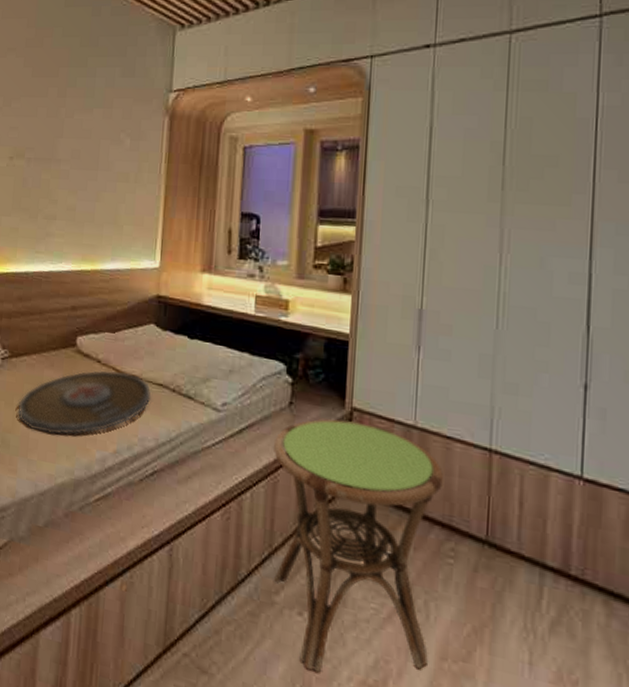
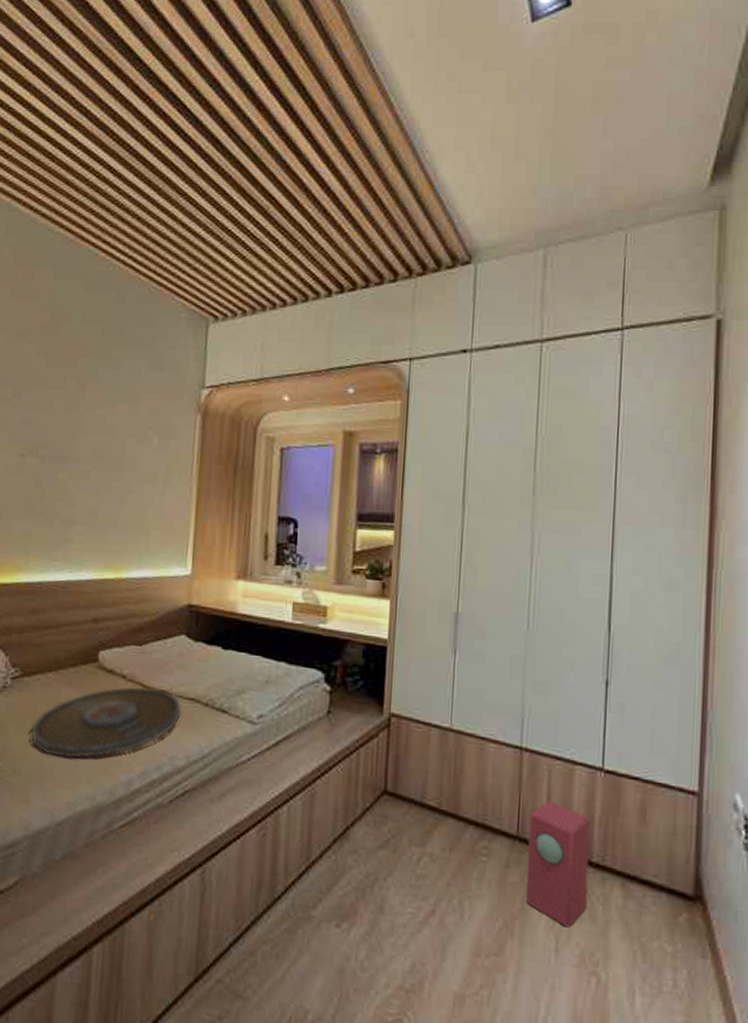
side table: present [274,419,443,673] -> none [311,726,477,983]
speaker: none [496,506,568,641] -> present [526,801,591,928]

